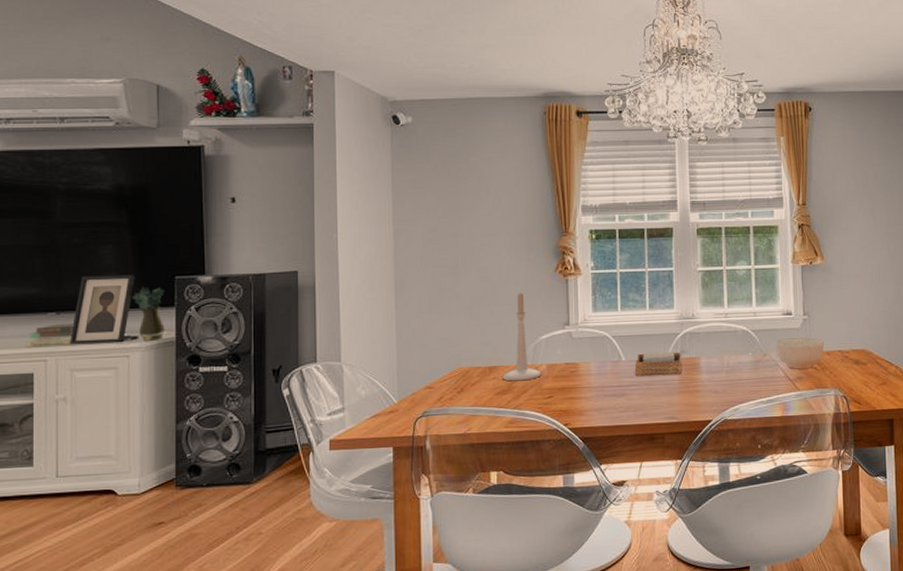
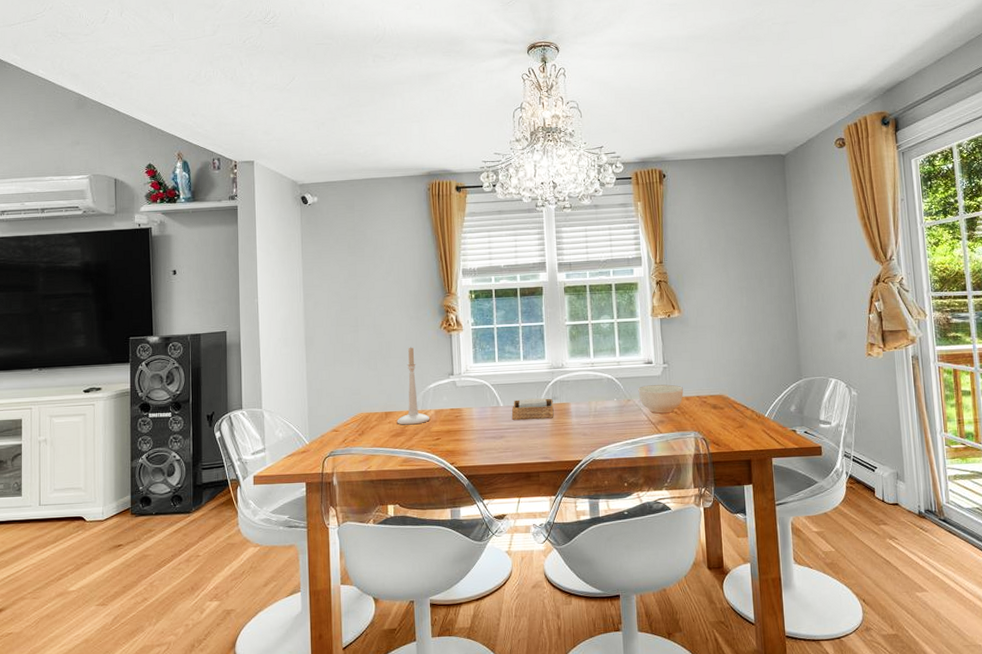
books: present [26,322,75,348] -> none [16,377,53,398]
picture frame: present [69,274,135,345] -> none [49,336,99,396]
vase: present [132,286,165,342] -> none [96,346,122,393]

